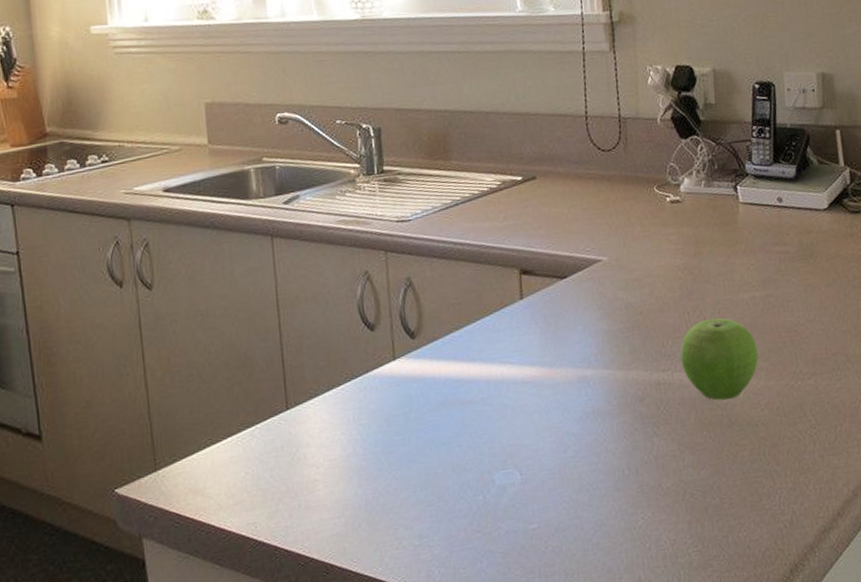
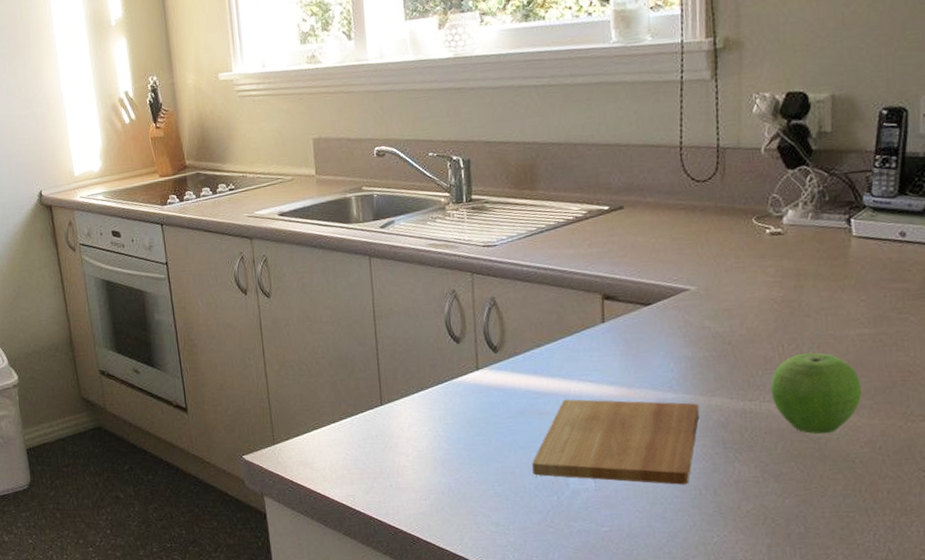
cutting board: none [455,378,618,475] -> present [532,399,700,485]

